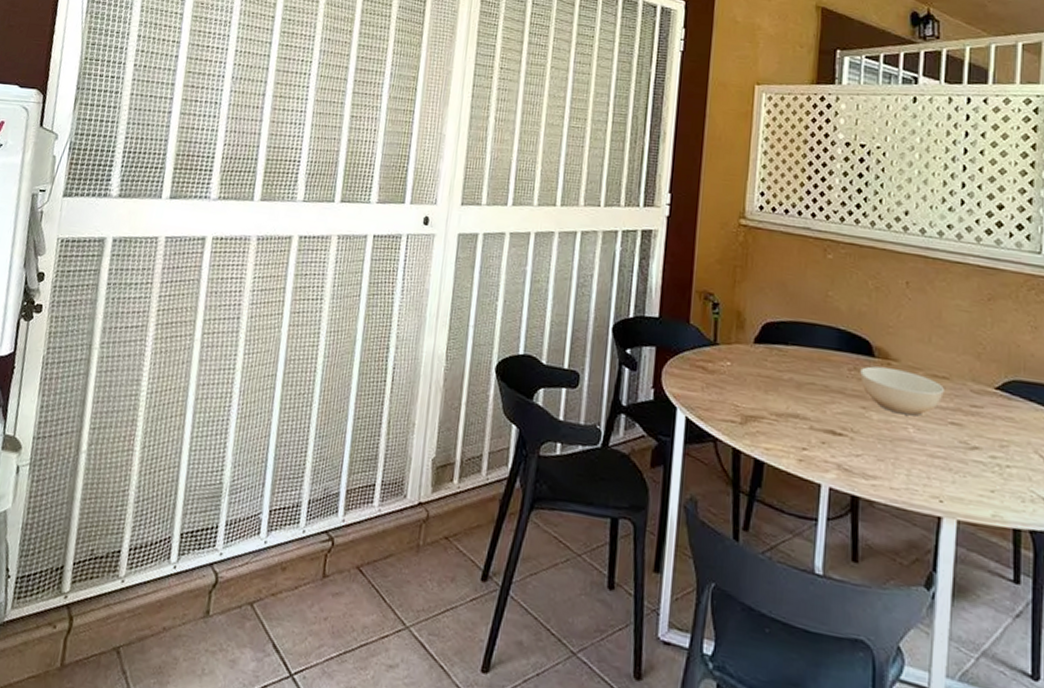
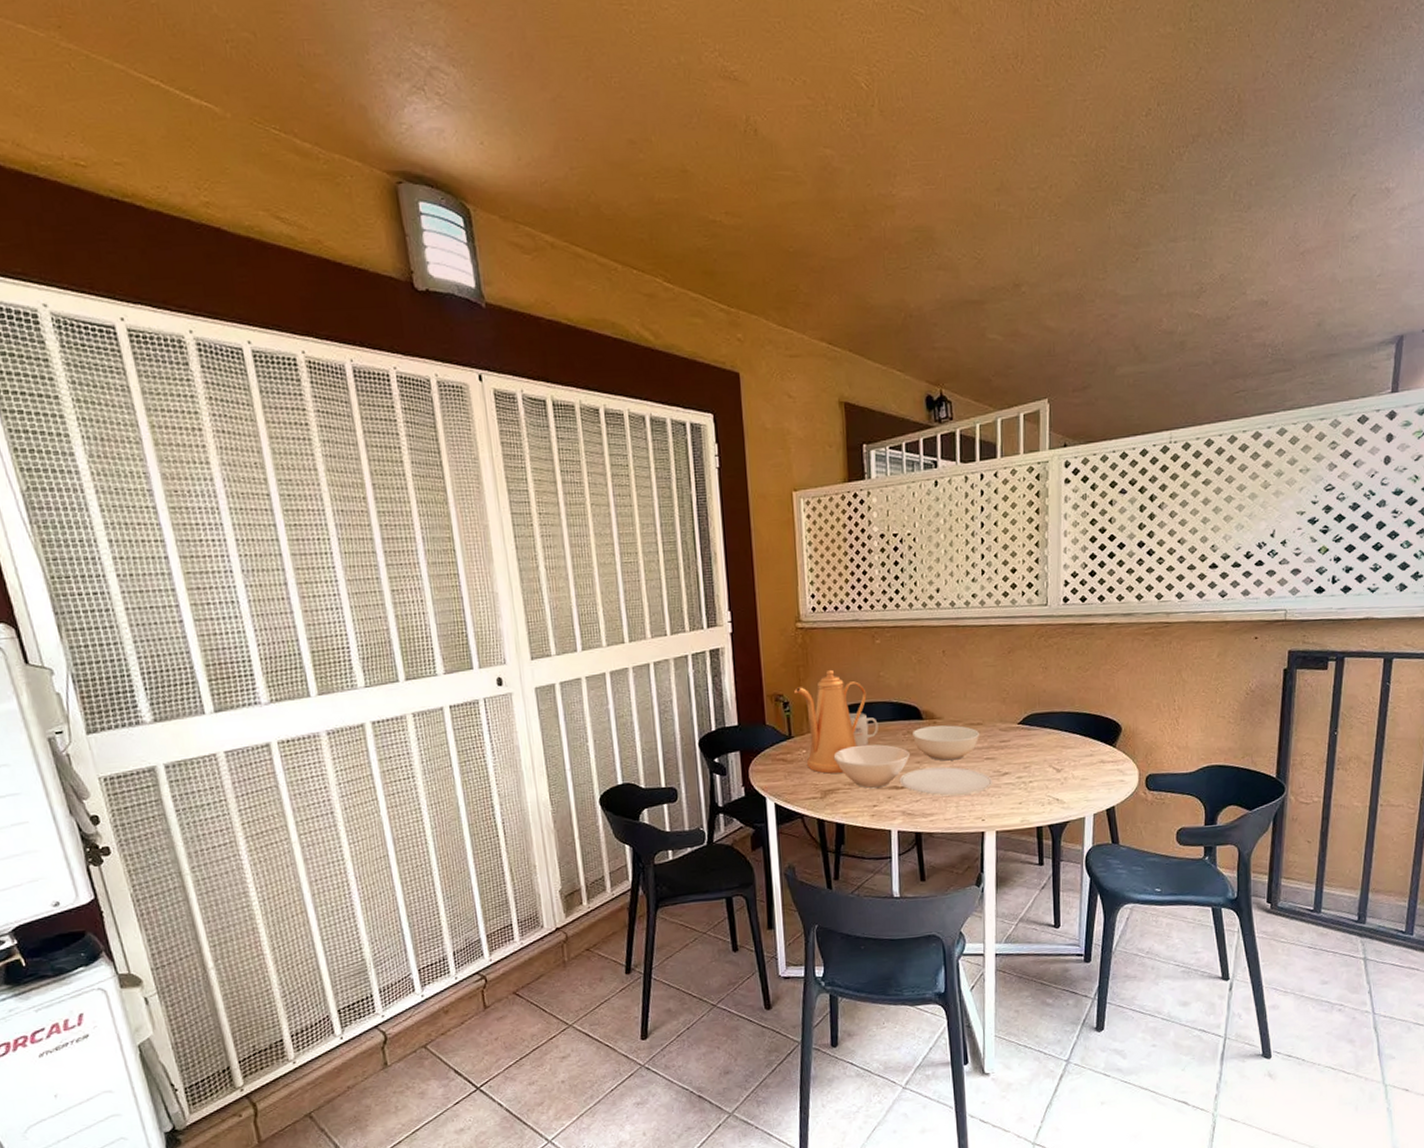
coffee pot: none [727,276,810,399] -> present [794,669,867,774]
bowl: none [761,370,854,428] -> present [833,744,910,788]
mug: none [786,331,820,373] -> present [849,713,878,746]
plate: none [837,416,958,465] -> present [899,766,993,796]

